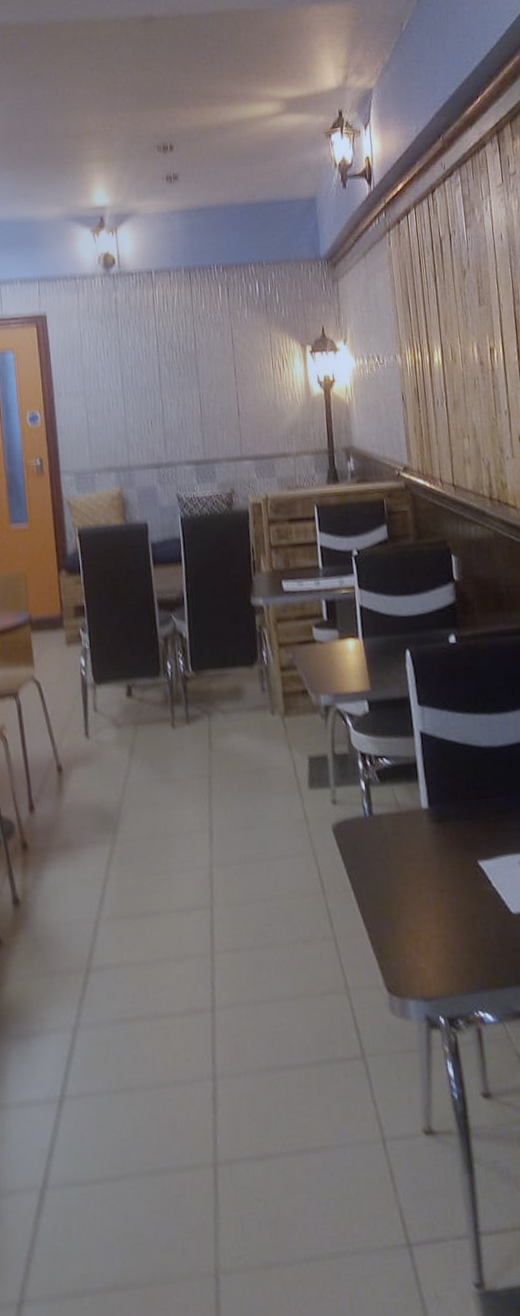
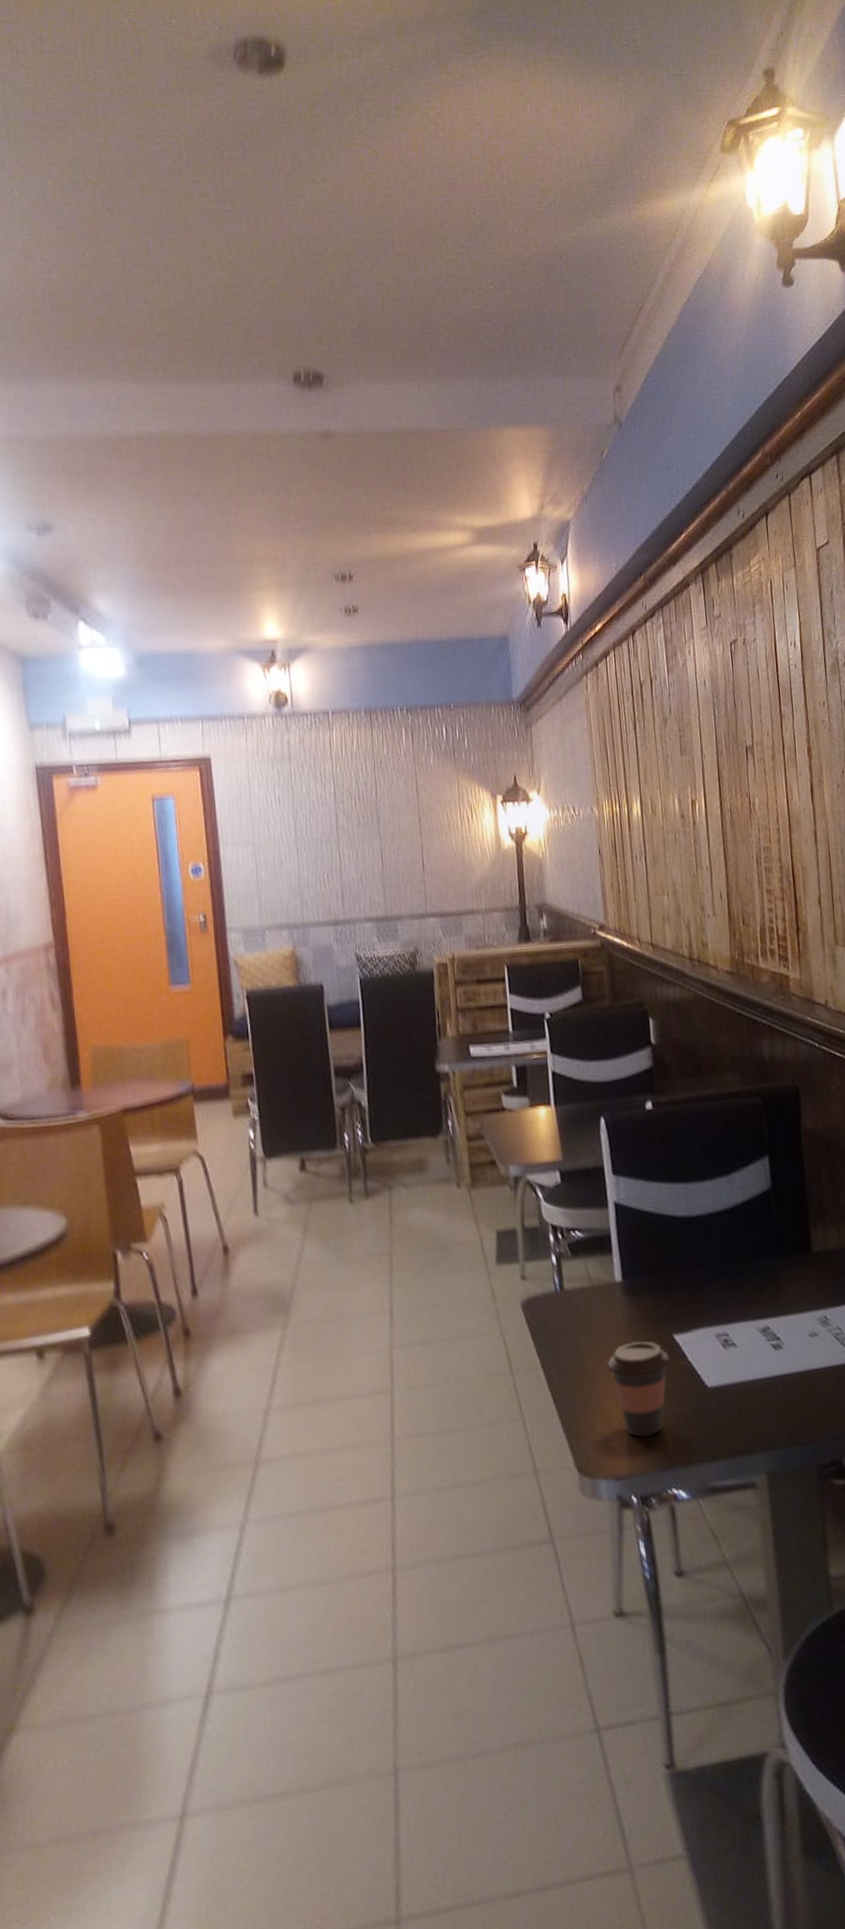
coffee cup: none [414,866,475,960] -> present [607,1341,670,1437]

